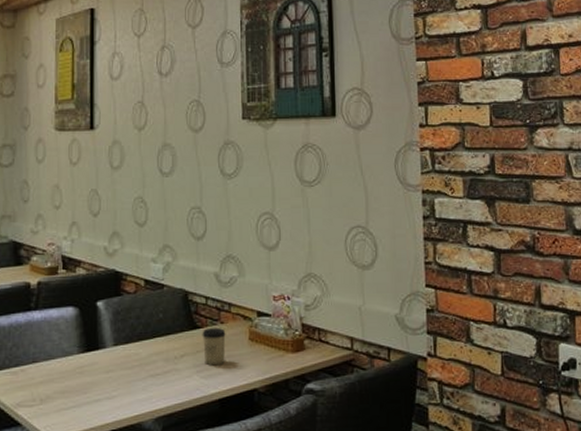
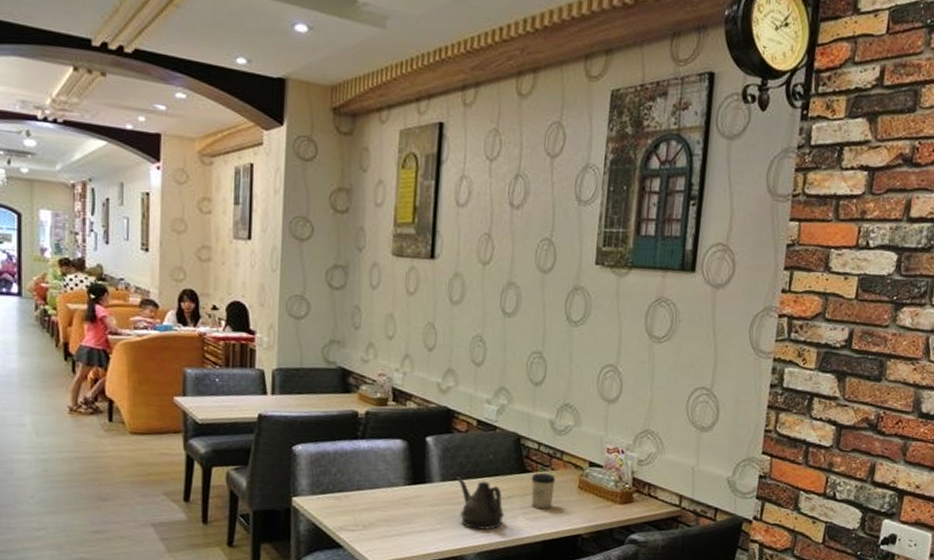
teapot: none [129,339,179,393] -> present [456,477,505,530]

